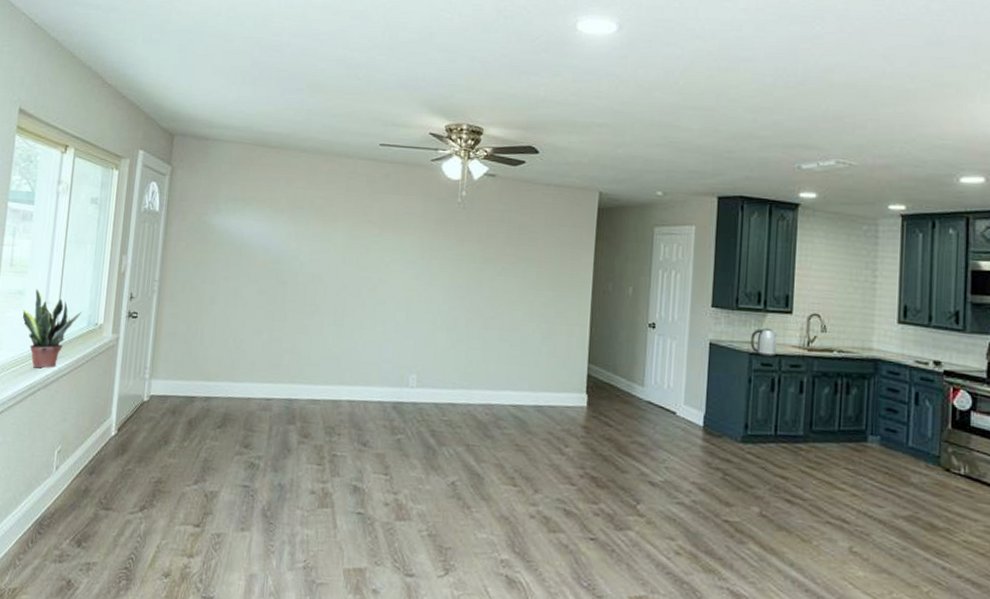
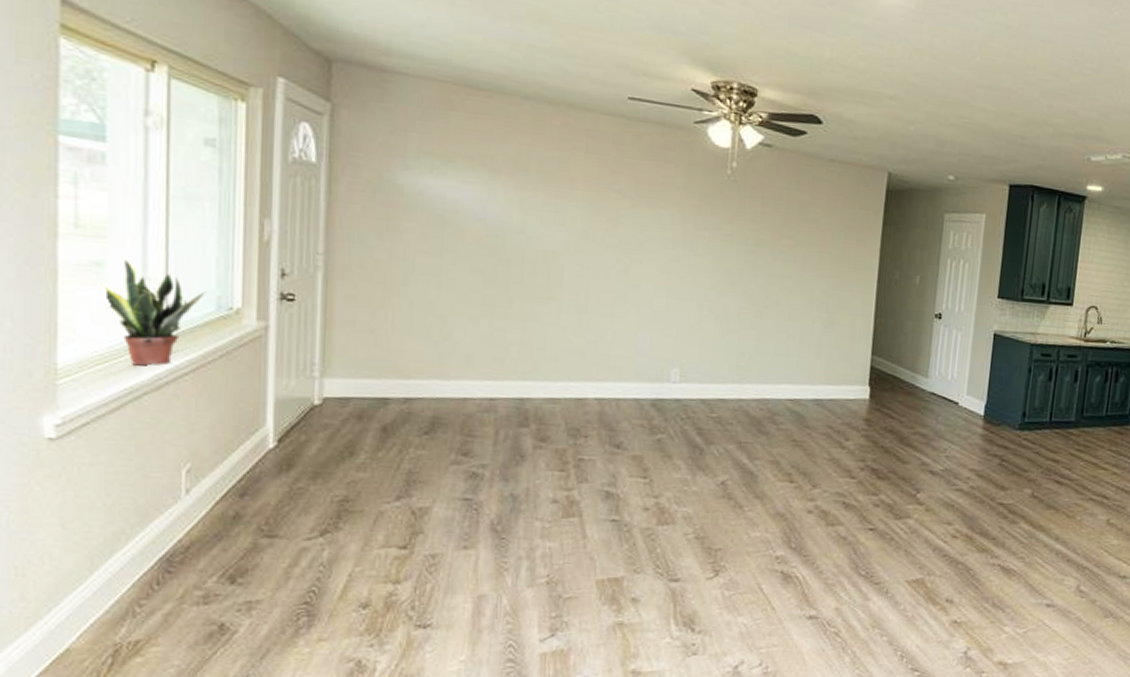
kettle: present [751,327,777,357] -> none [1032,319,1057,348]

